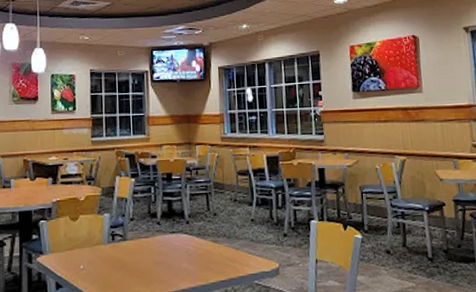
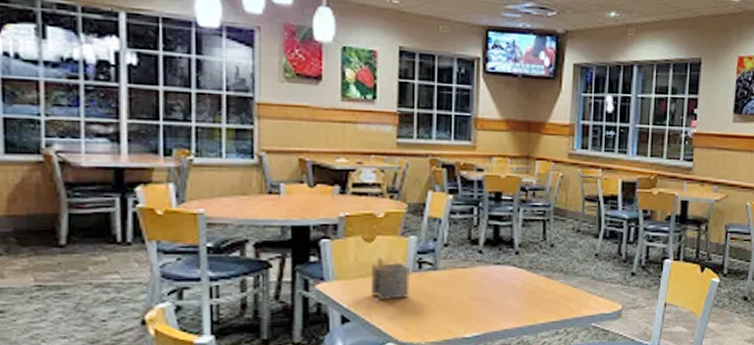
napkin holder: none [77,231,106,268] -> present [370,256,410,300]

